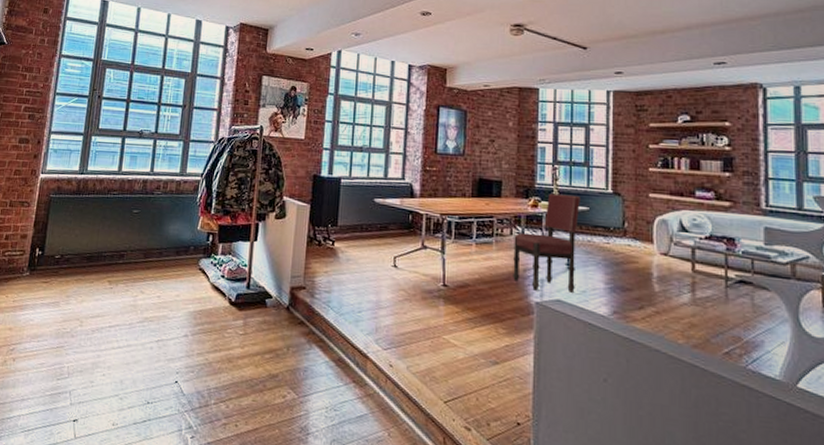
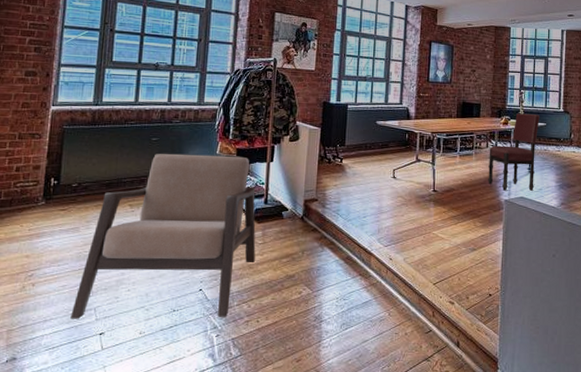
armchair: none [46,227,238,417] -> present [70,153,256,319]

